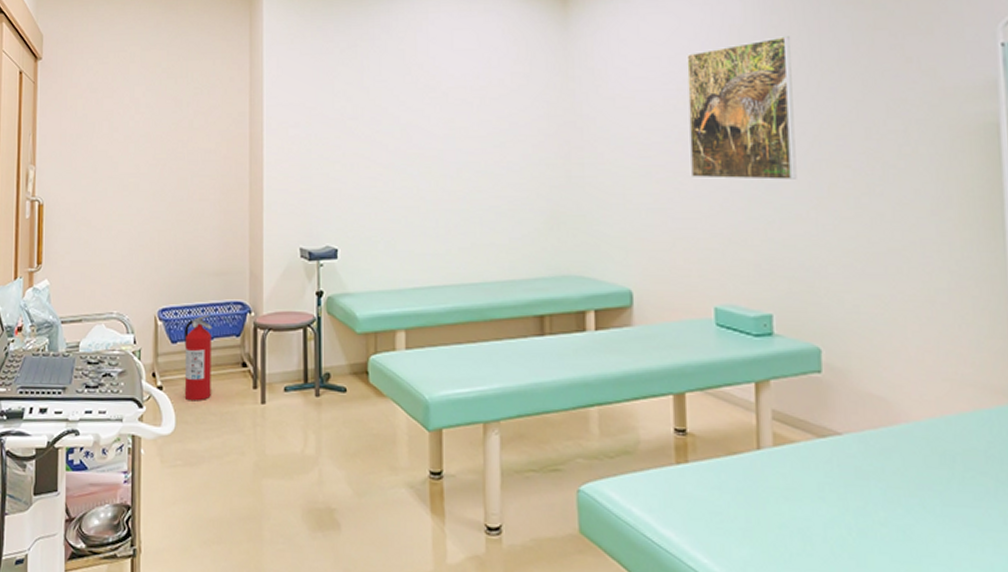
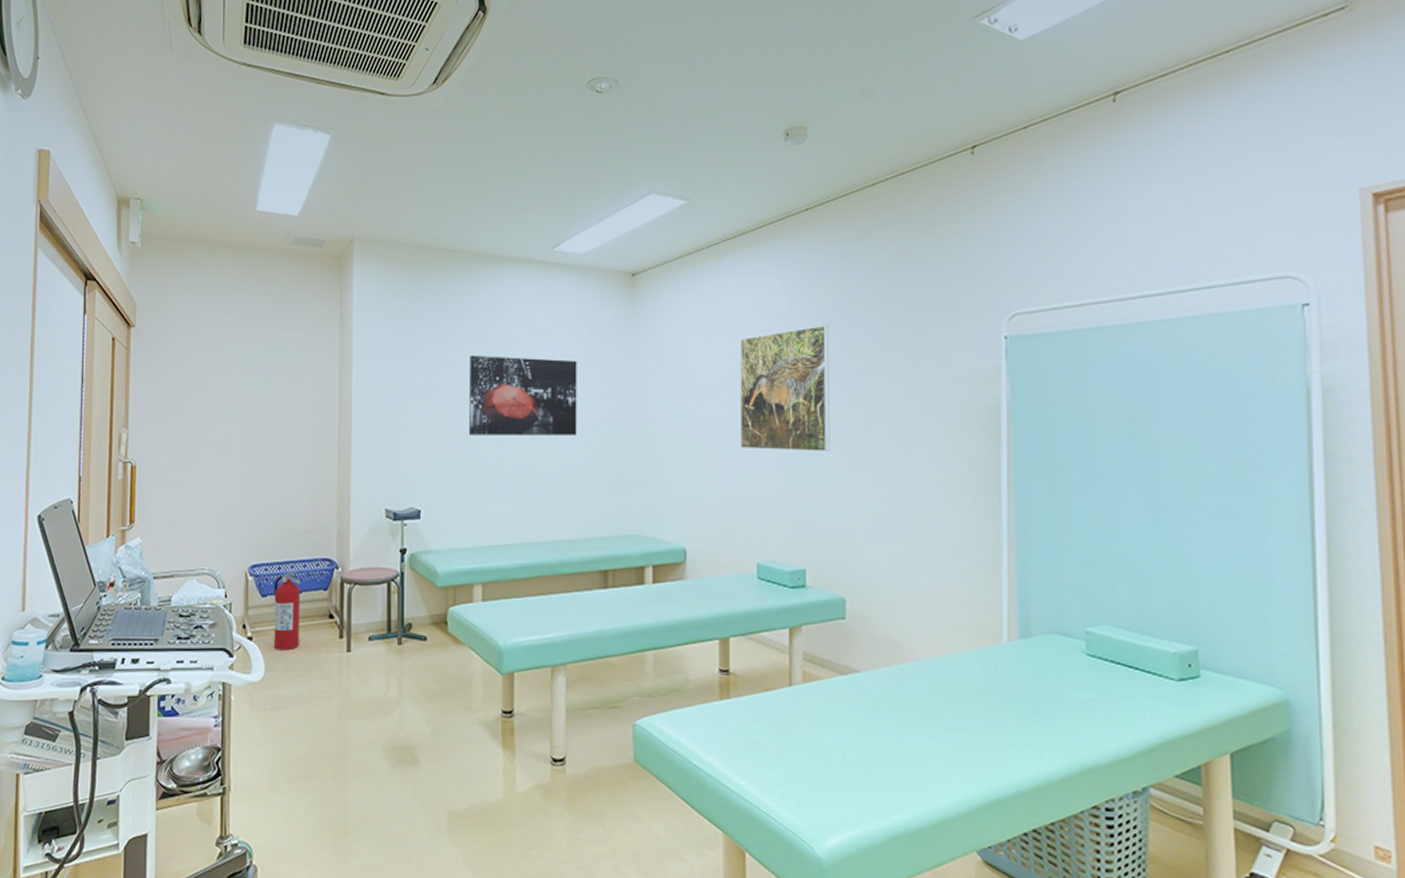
wall art: none [387,79,507,167] -> present [468,355,577,435]

